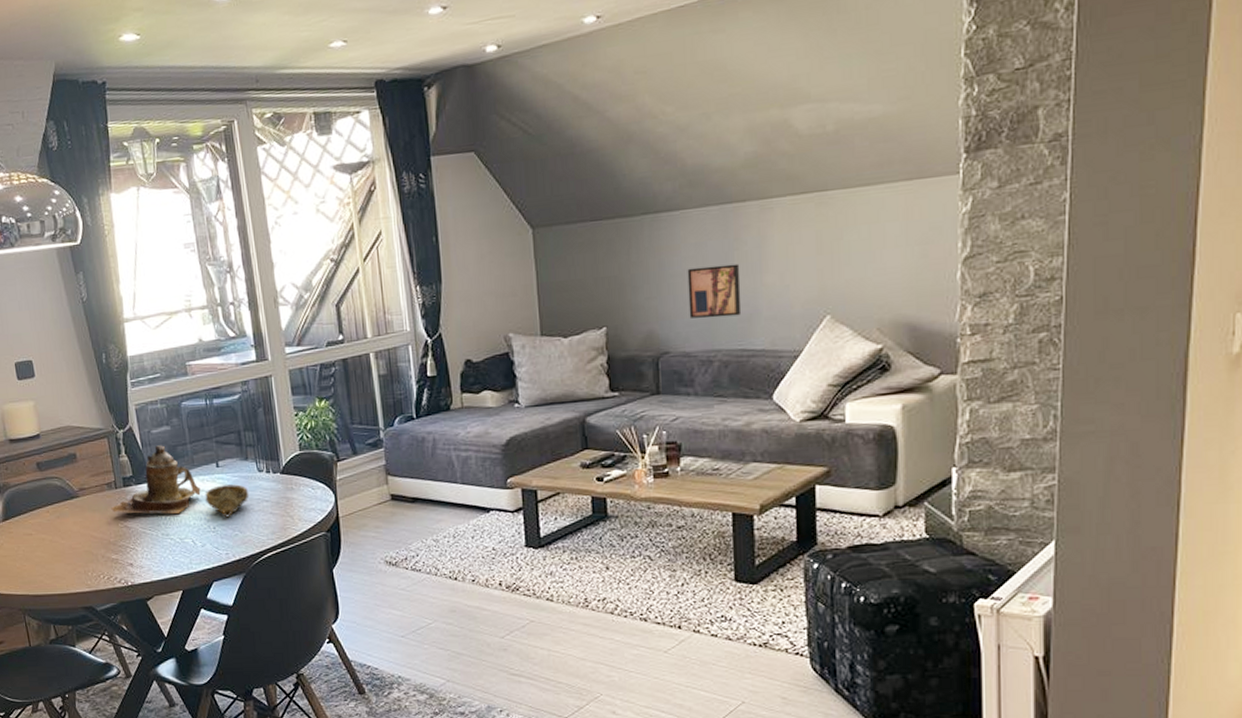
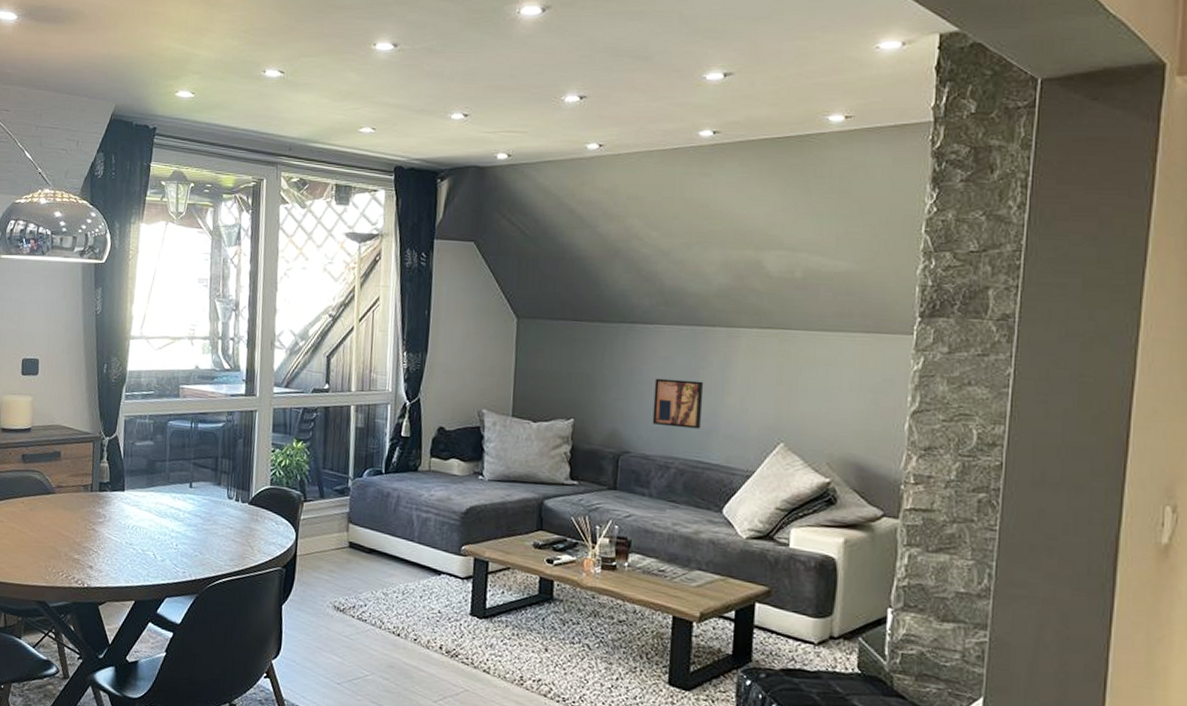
teapot: present [111,445,201,514] -> none [83,457,171,525]
decorative bowl: present [205,484,249,518] -> none [173,505,216,538]

